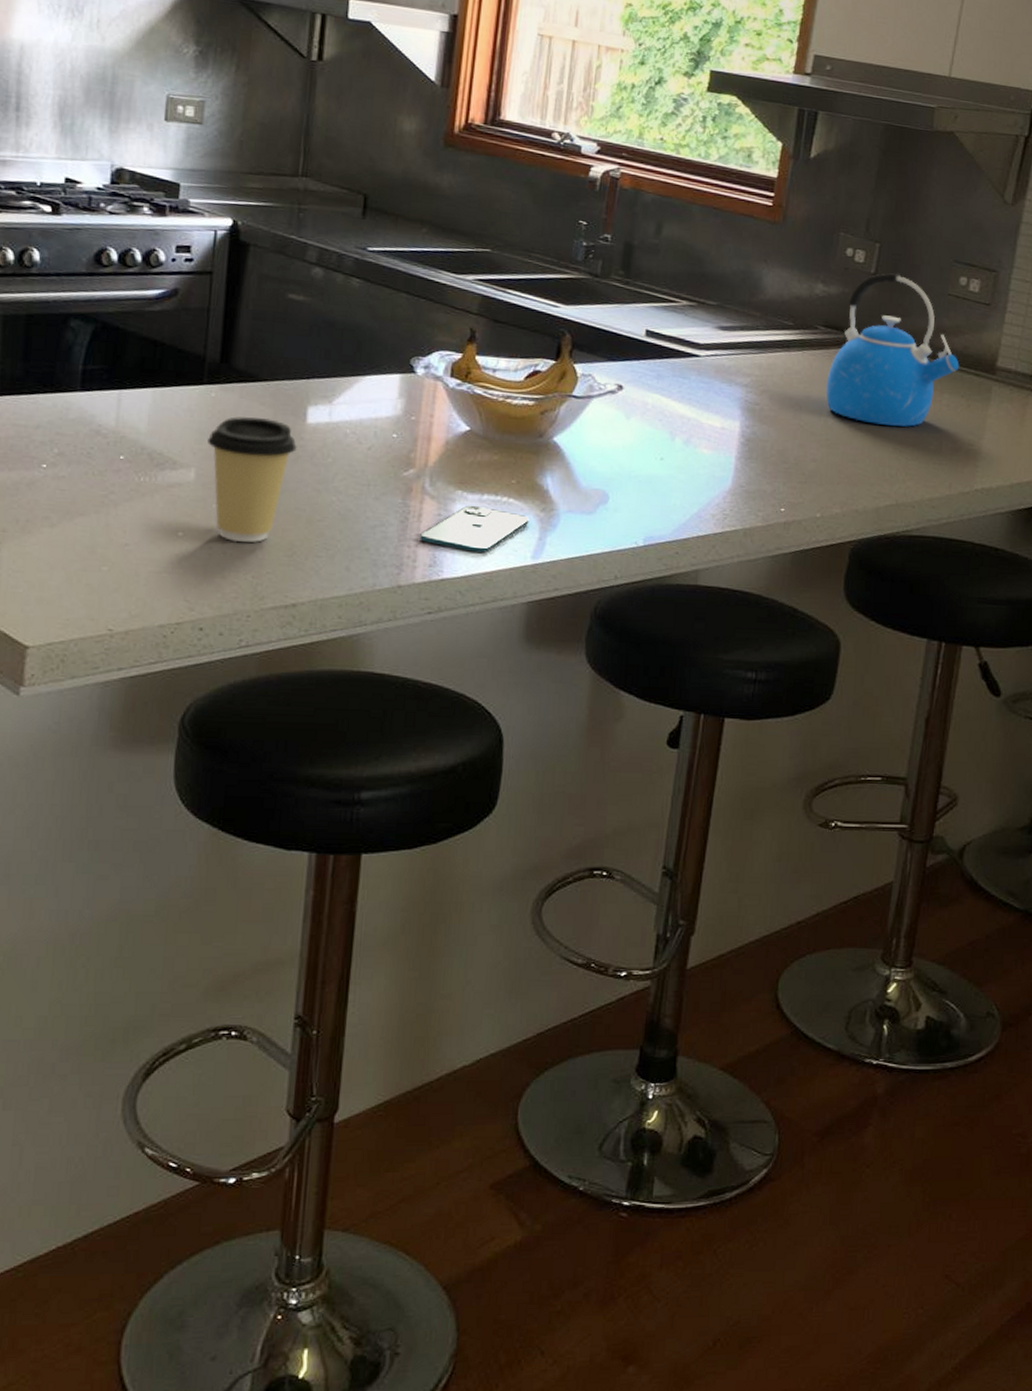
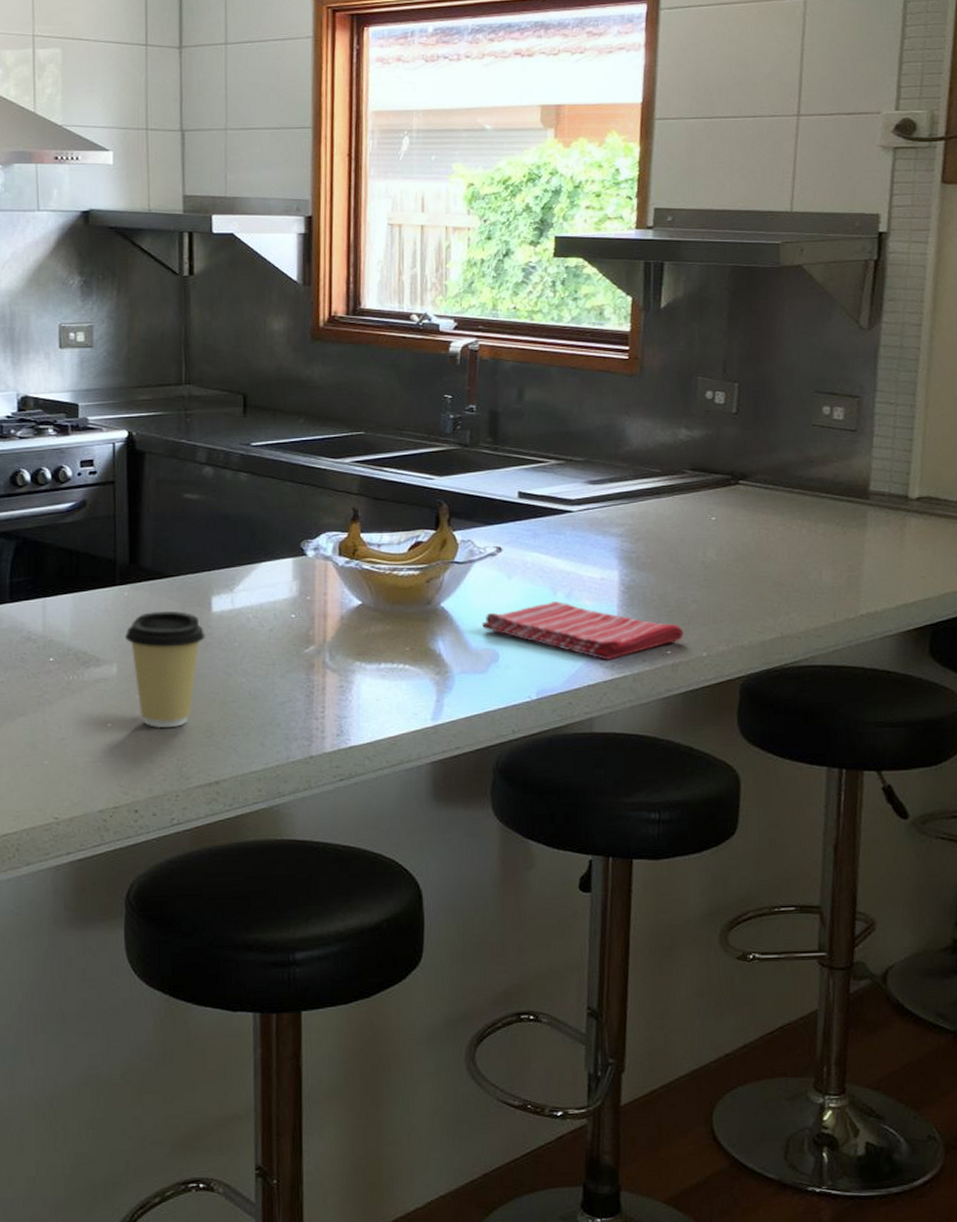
smartphone: present [420,505,530,553] -> none [326,674,426,719]
dish towel: none [594,447,800,513] -> present [482,601,684,661]
kettle: present [826,273,960,427] -> none [699,410,831,560]

